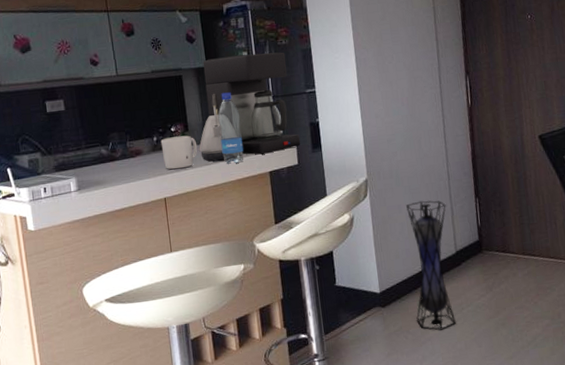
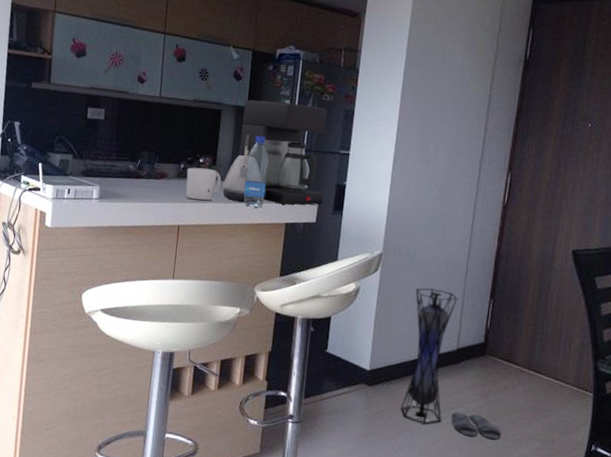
slippers: none [464,308,512,331] -> present [450,412,501,440]

